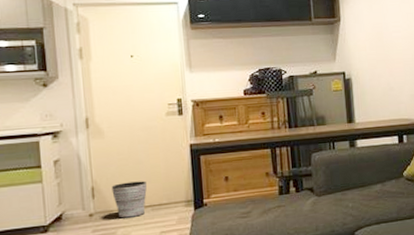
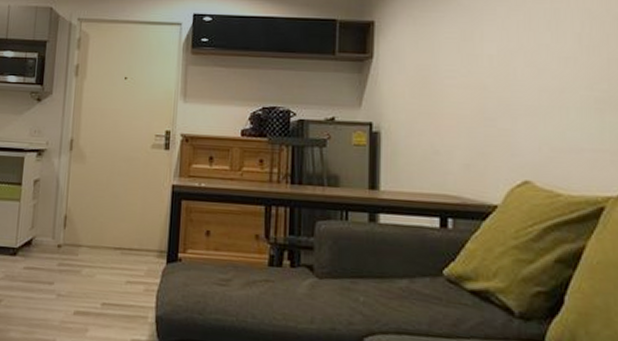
planter pot: present [111,181,147,219] -> none [83,216,120,258]

